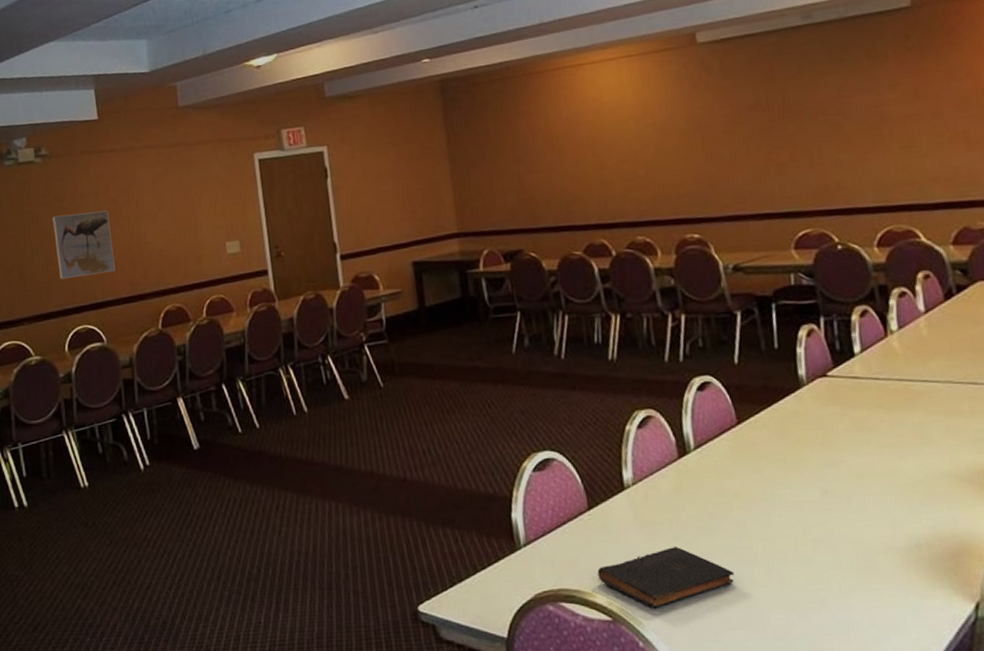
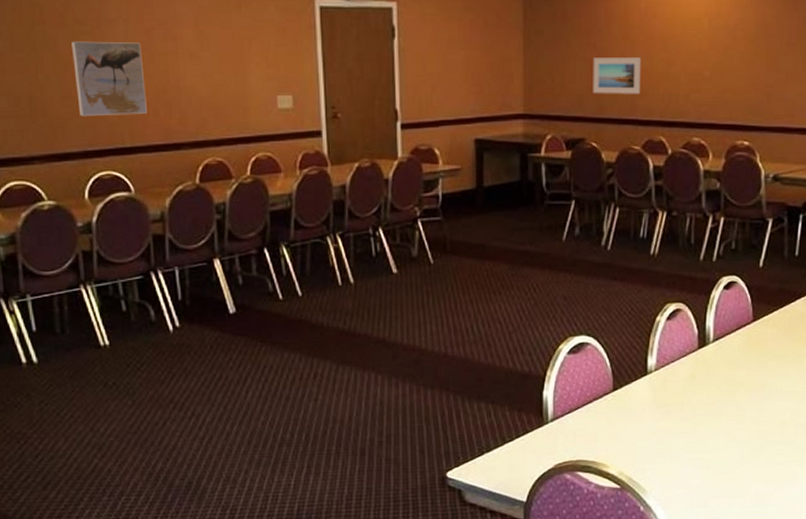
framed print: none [520,165,574,206] -> present [593,57,642,94]
book: present [597,545,735,609] -> none [613,425,729,479]

